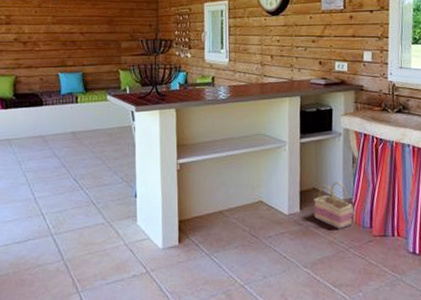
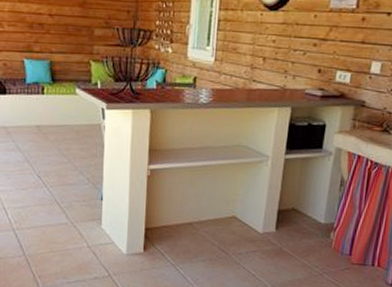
basket: present [313,181,353,229] -> none [289,203,334,253]

